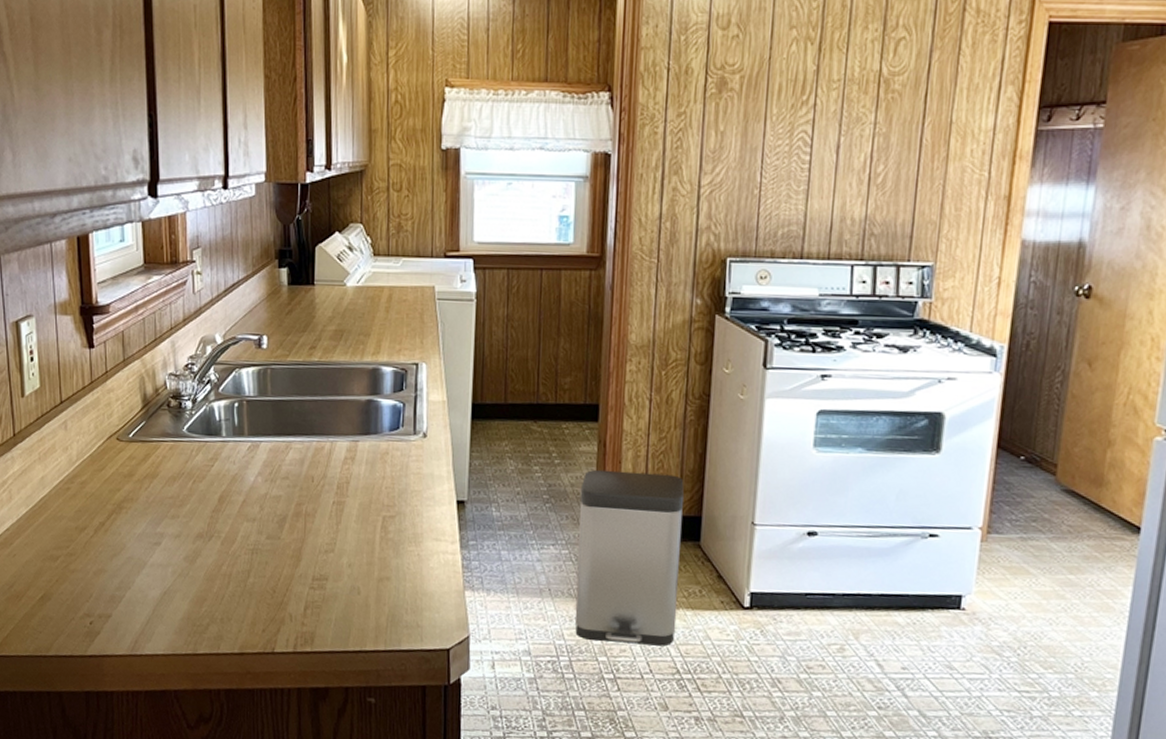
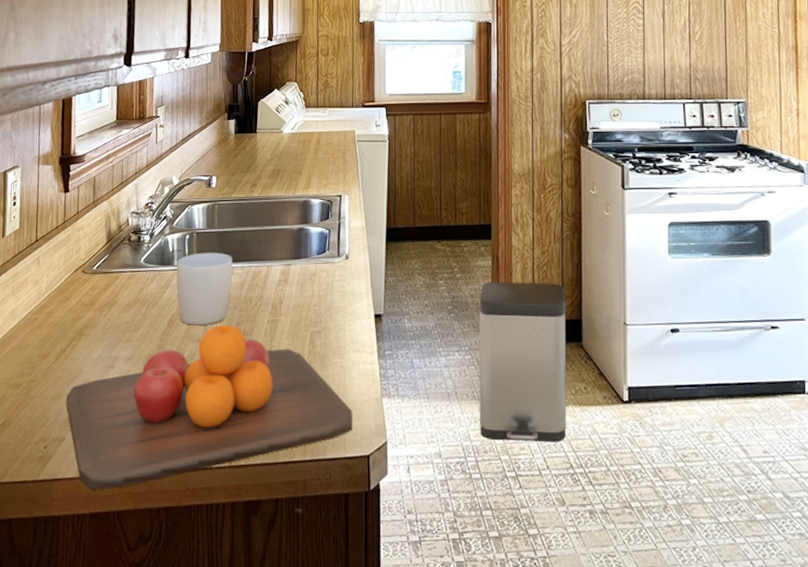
chopping board: none [110,504,431,669] -> present [66,324,353,490]
mug: none [225,423,291,504] -> present [176,253,233,326]

